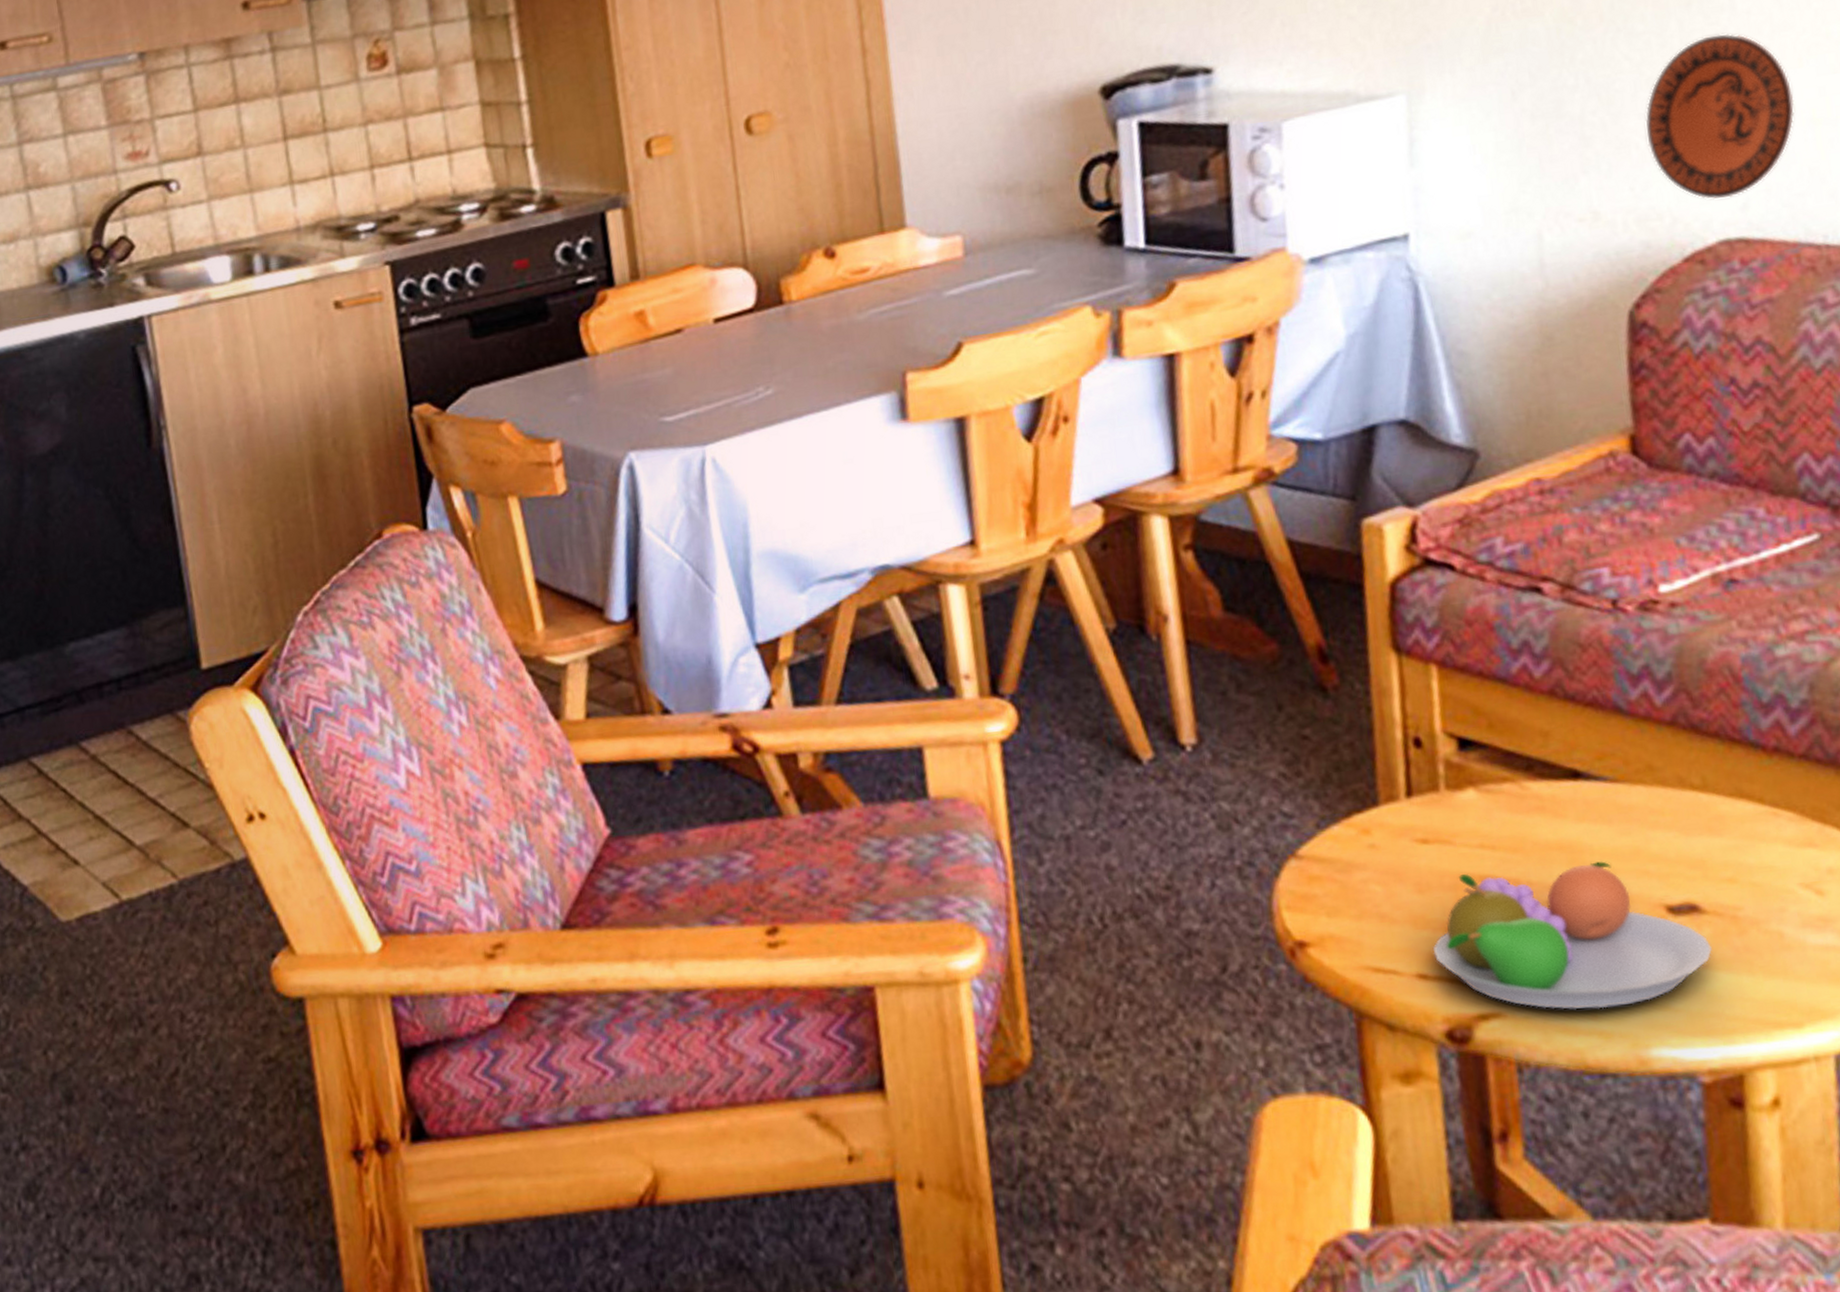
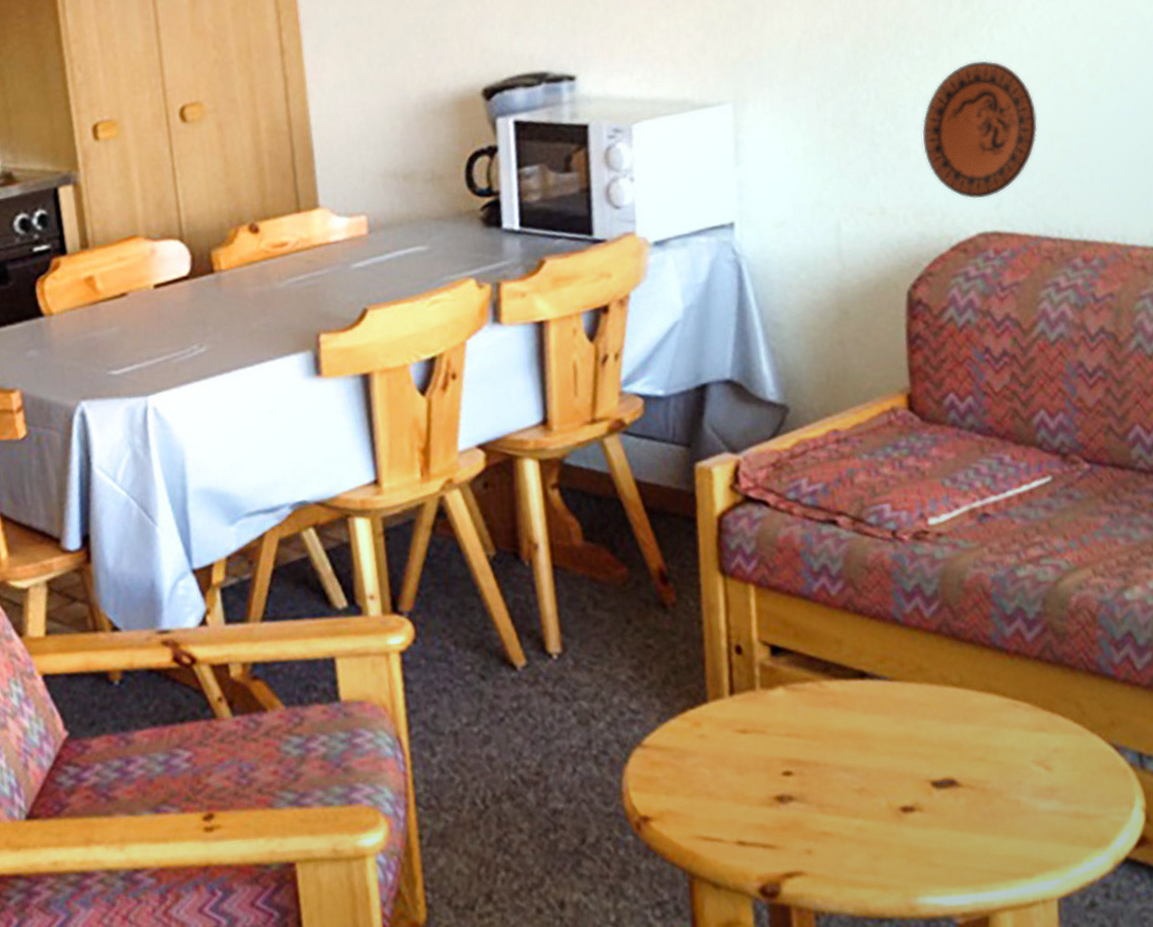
fruit bowl: present [1433,861,1712,1010] -> none [750,745,966,868]

